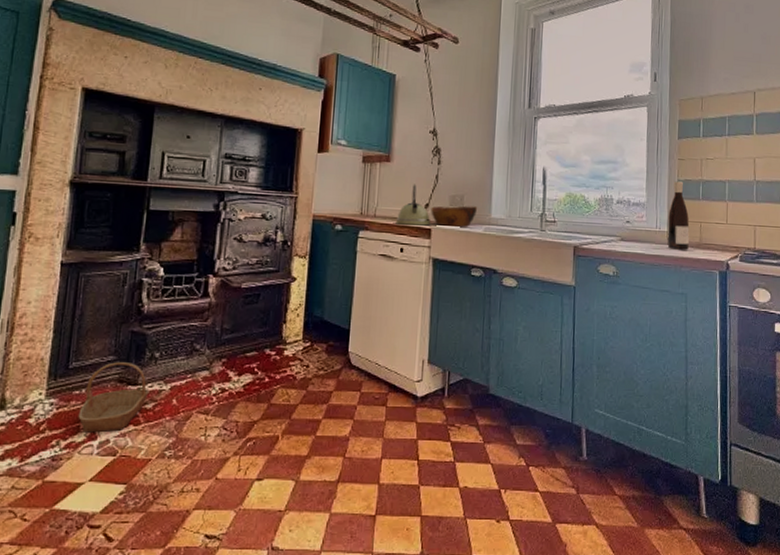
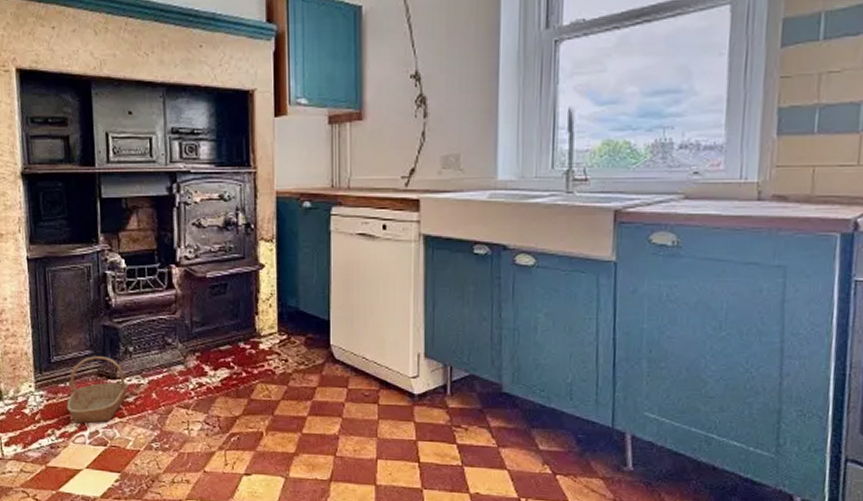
kettle: present [395,184,431,227] -> none [374,145,419,198]
wooden bowl: present [431,206,478,228] -> none [418,167,479,196]
bottle: present [667,181,690,250] -> none [757,109,796,206]

